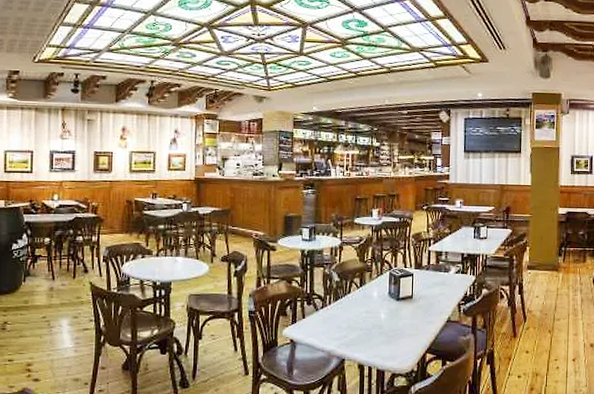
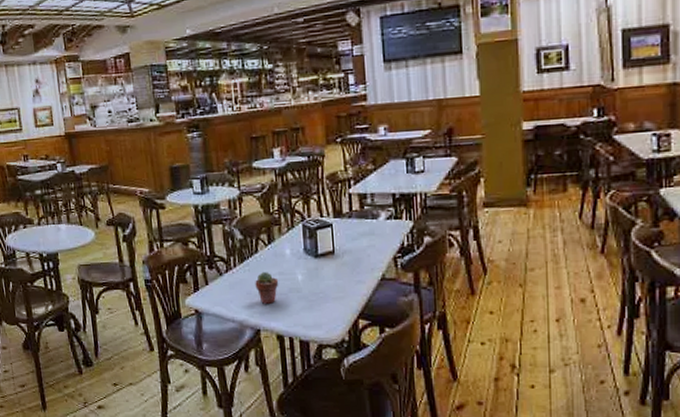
potted succulent: none [345,310,365,338] -> present [255,272,279,305]

